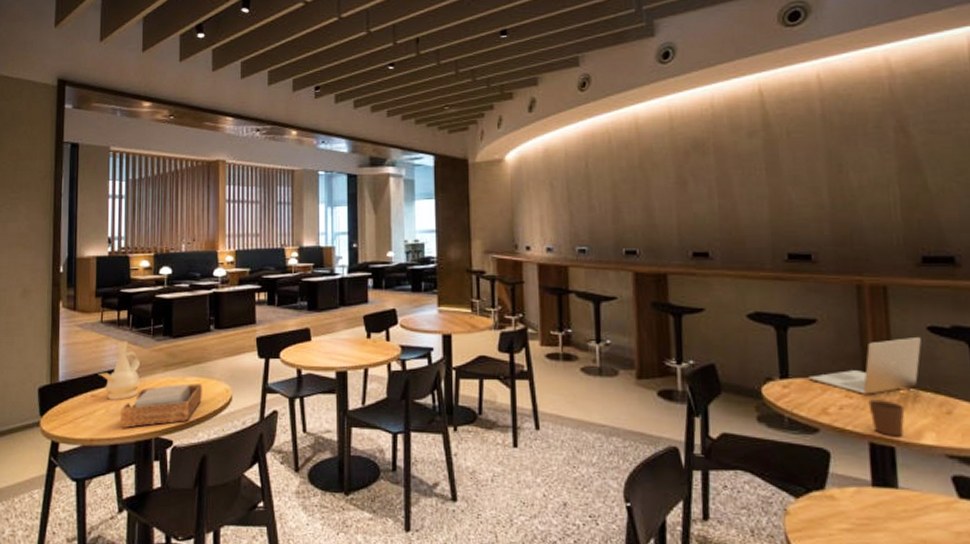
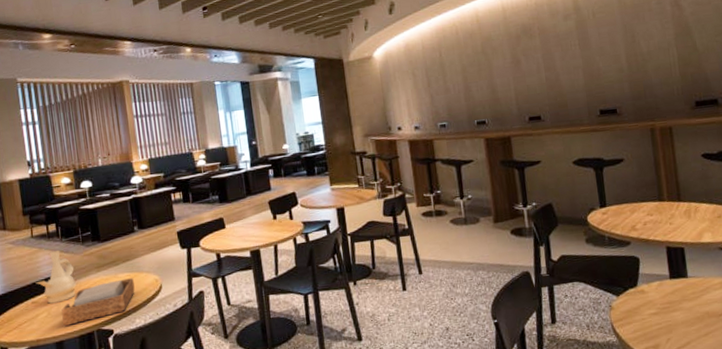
laptop: present [807,336,921,395] -> none [620,162,698,212]
dixie cup: present [868,399,905,437] -> none [664,213,690,240]

